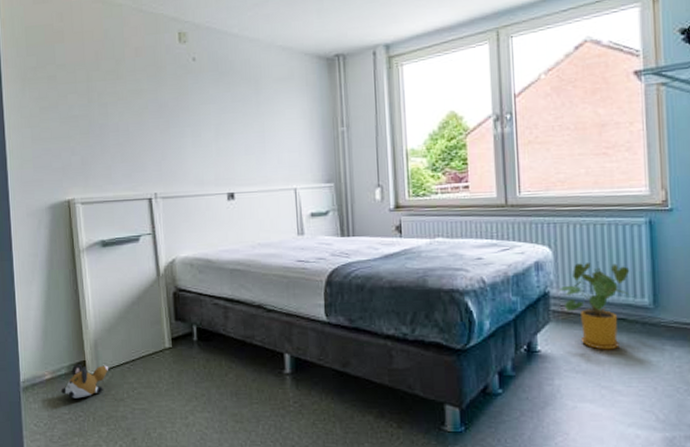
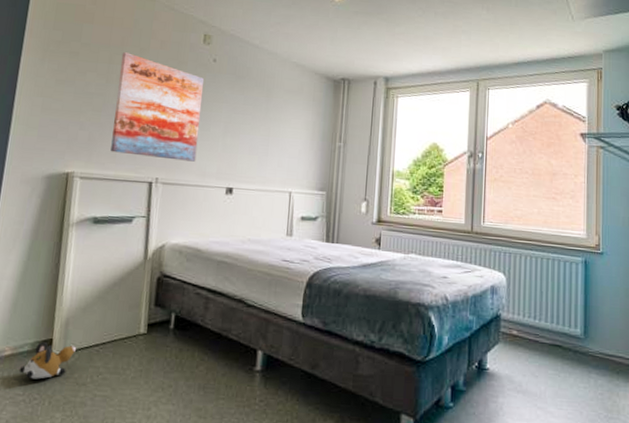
wall art: none [98,67,192,173] -> present [110,52,205,162]
house plant: present [560,263,630,350] -> none [509,291,567,374]

